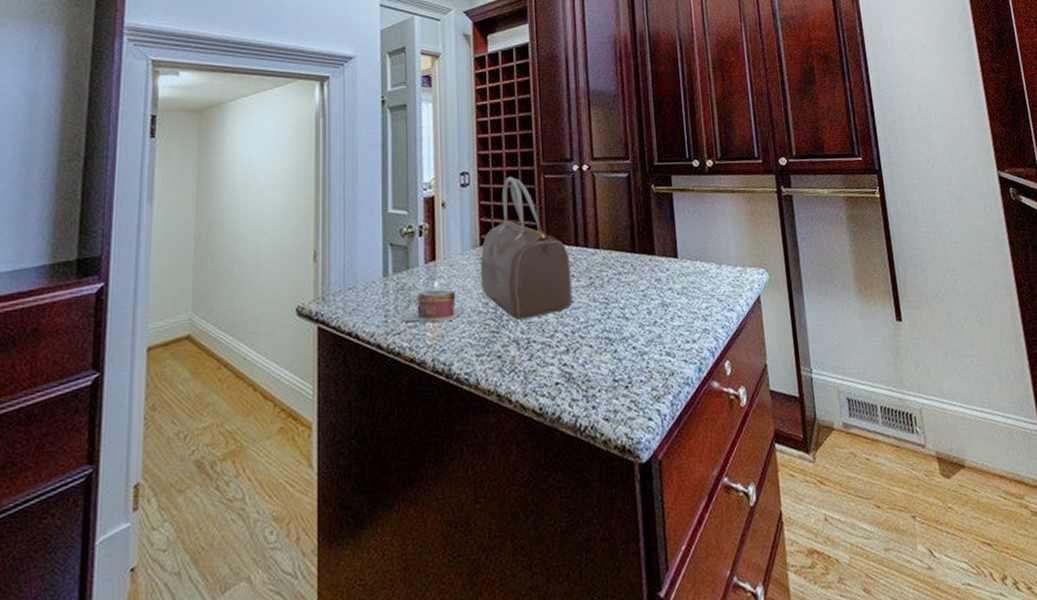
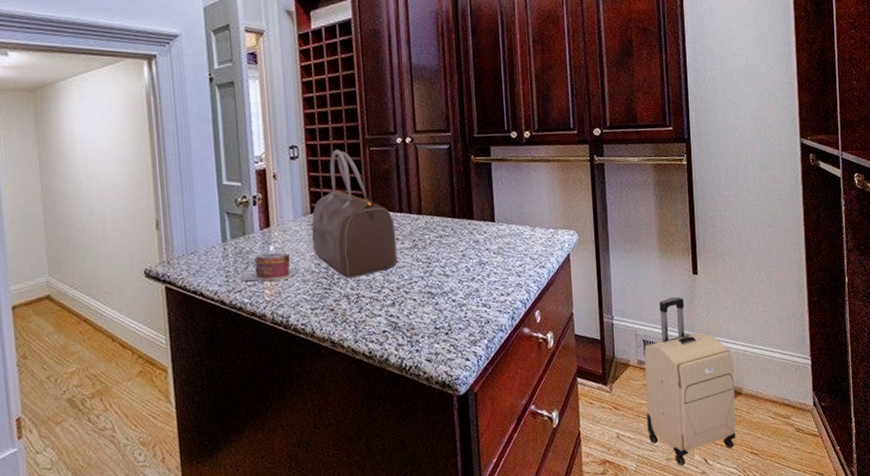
suitcase: none [849,347,964,558] -> present [644,297,736,466]

